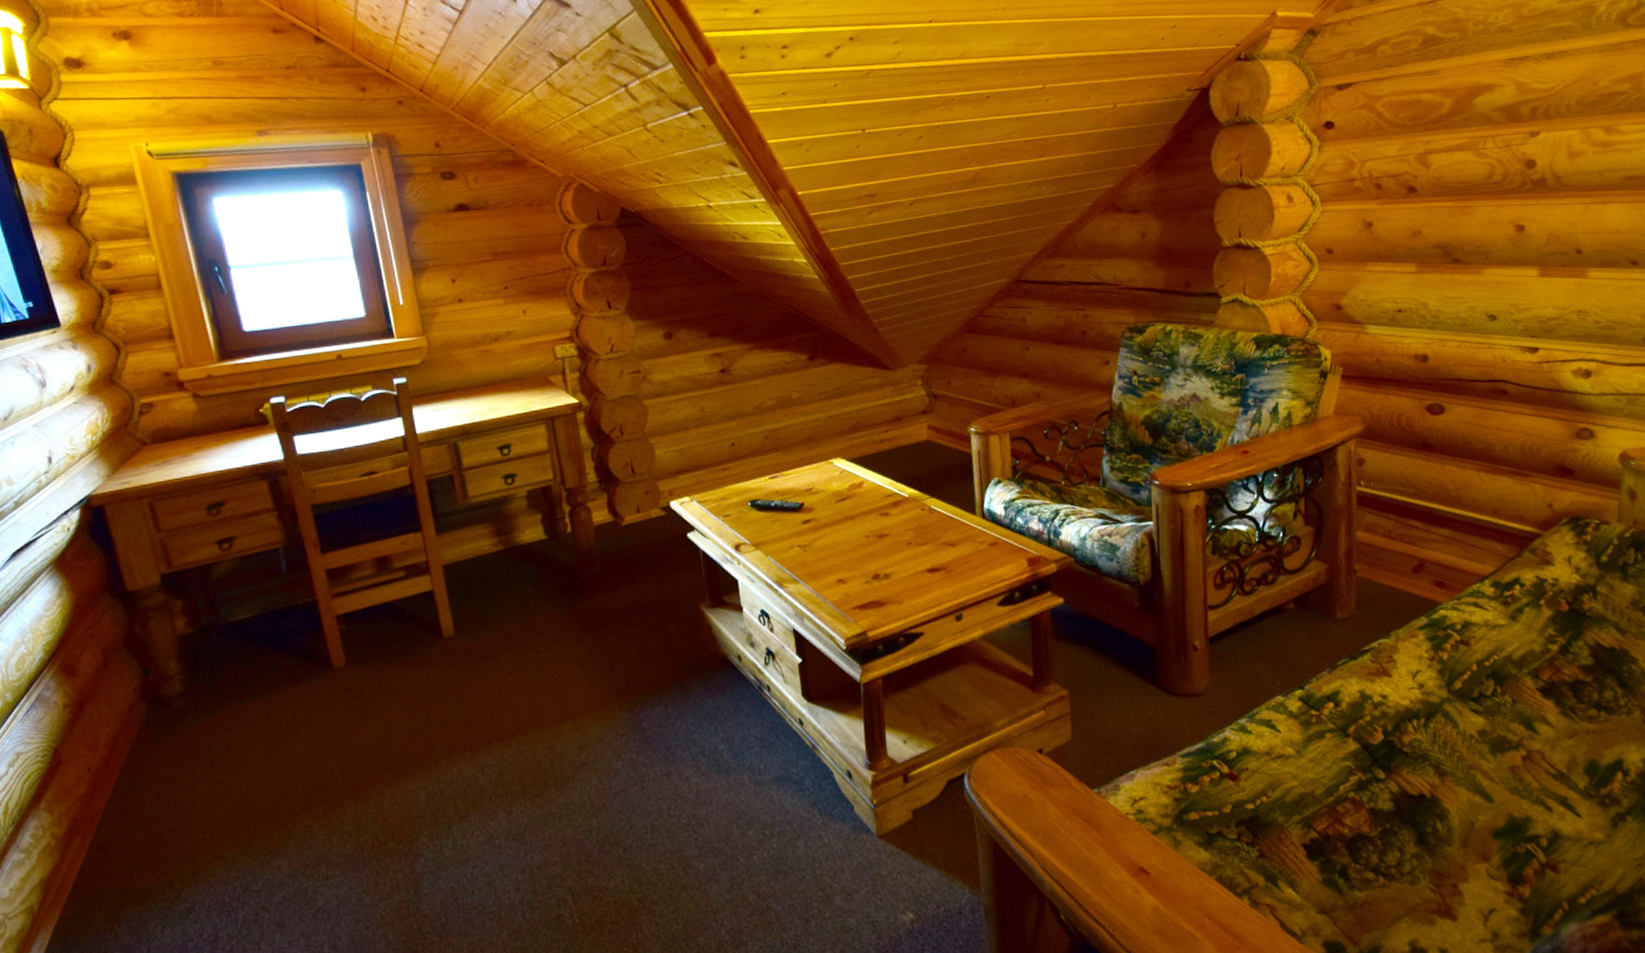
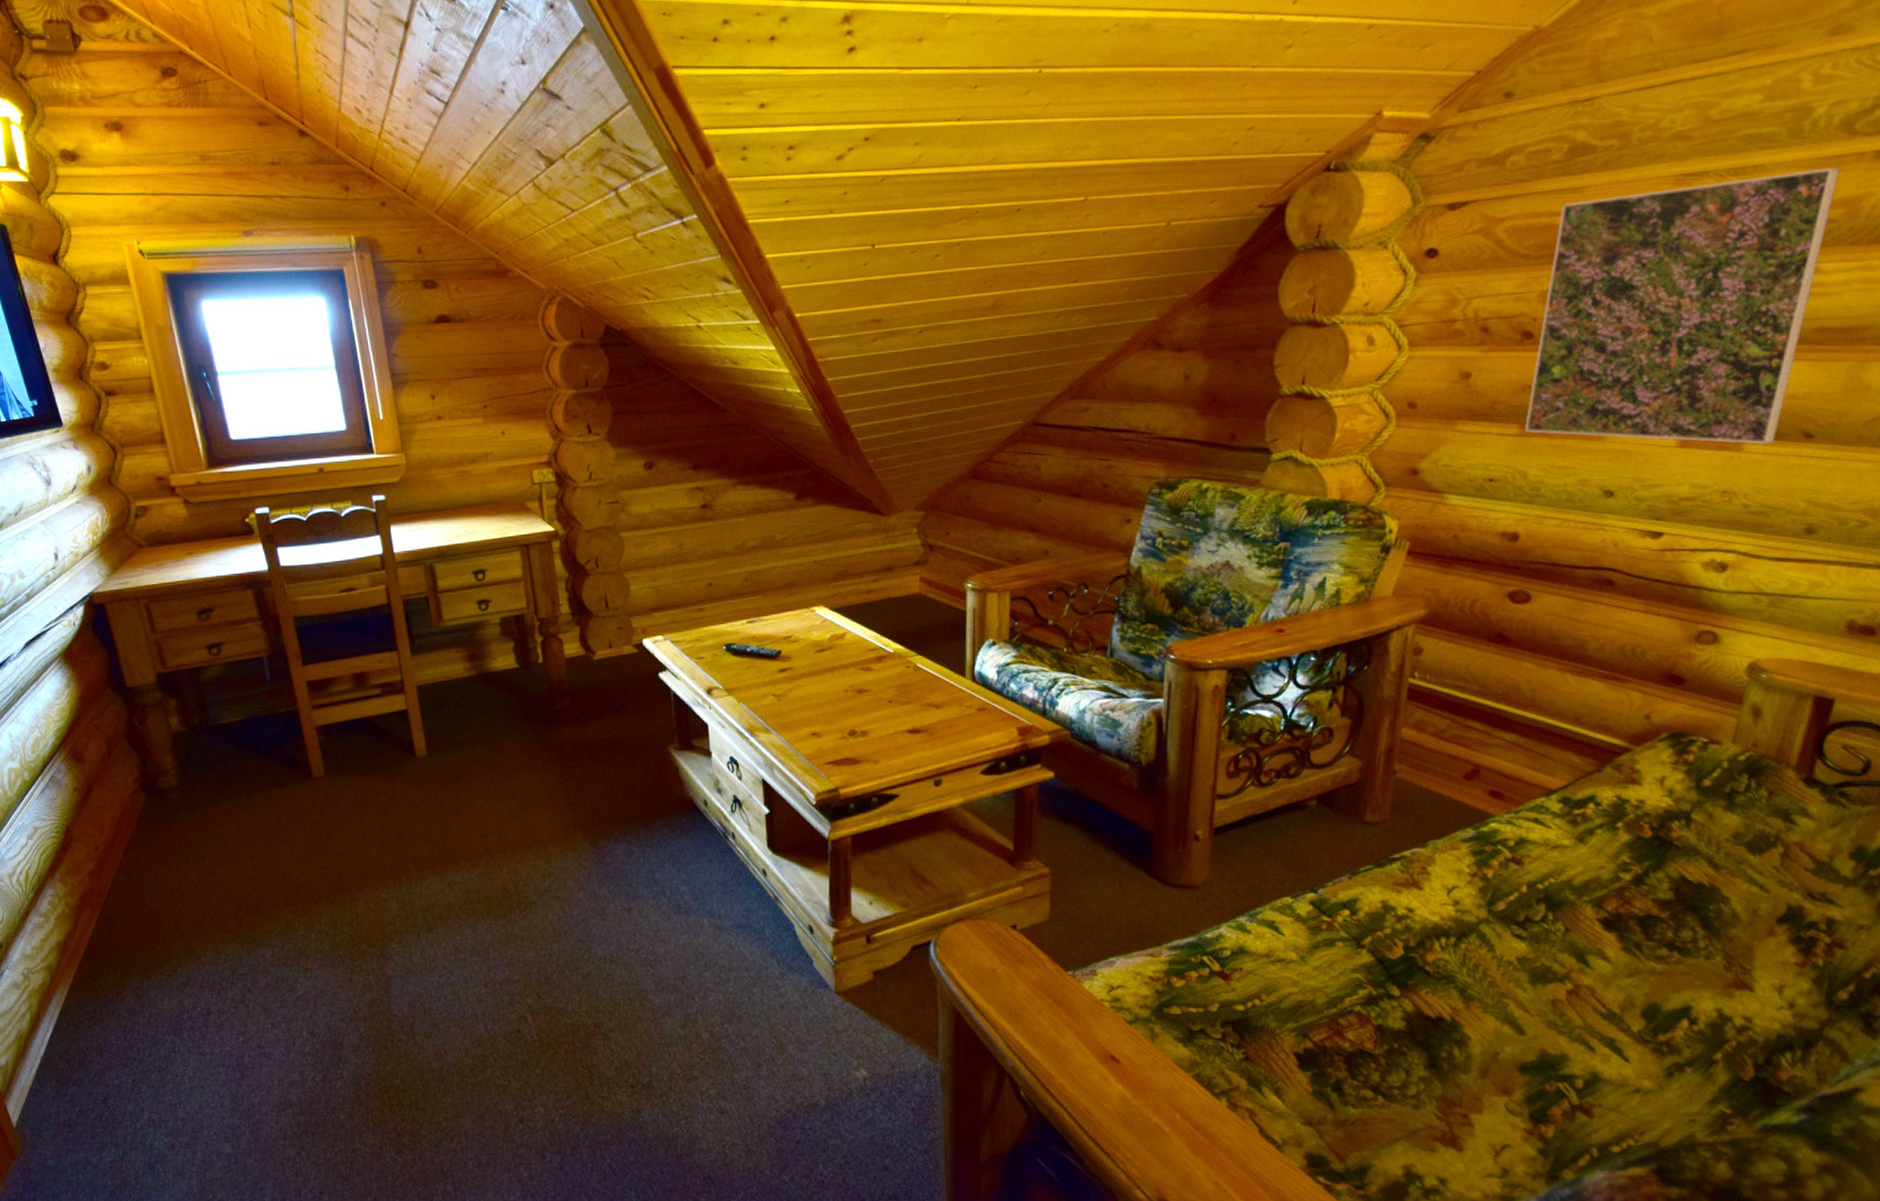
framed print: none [1420,52,1623,271] -> present [1525,167,1840,444]

